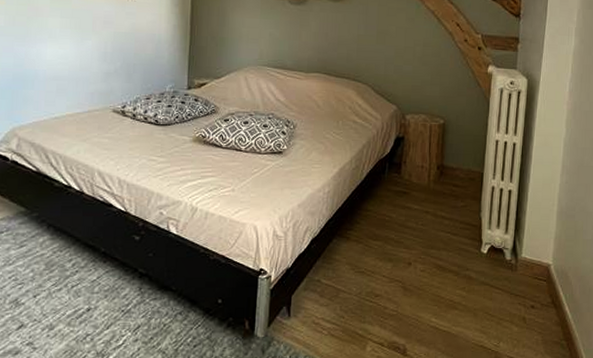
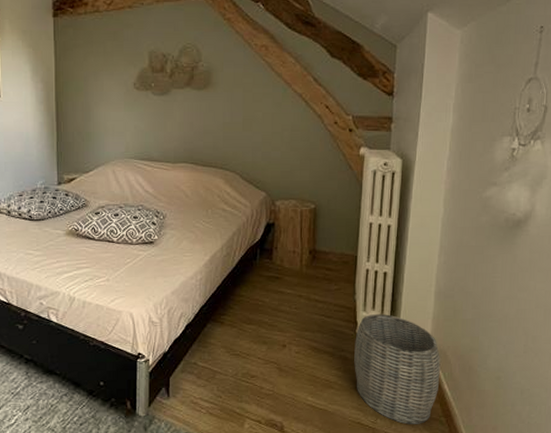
woven basket: none [478,232,562,348] -> present [354,313,441,424]

